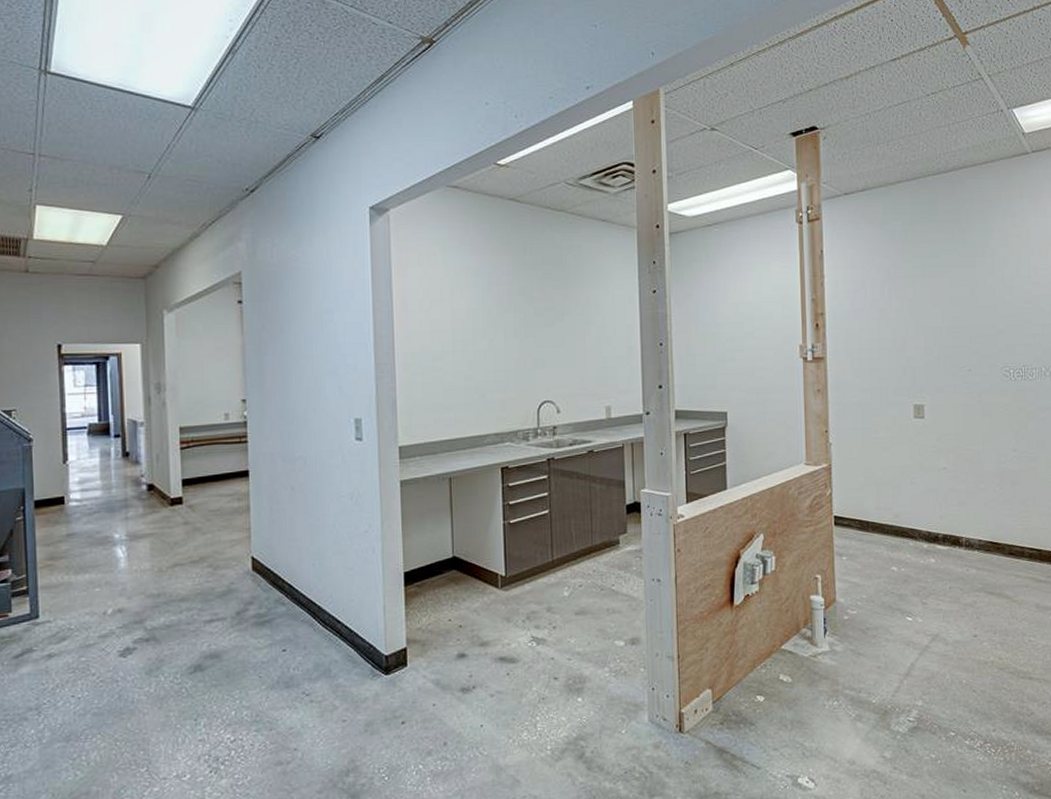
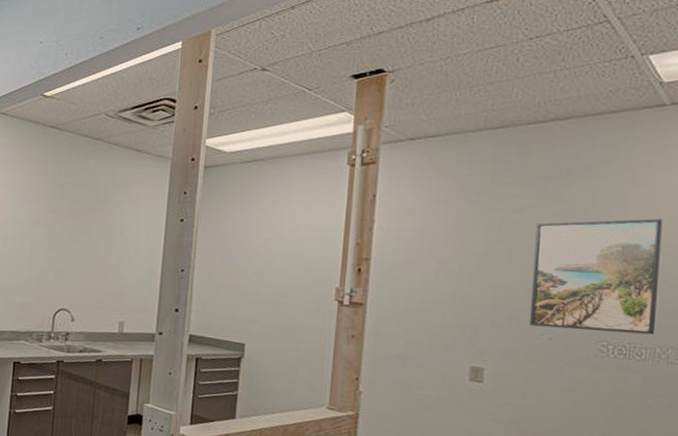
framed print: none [949,254,1039,360] -> present [530,218,663,335]

